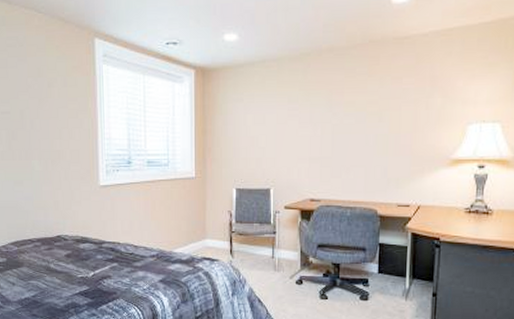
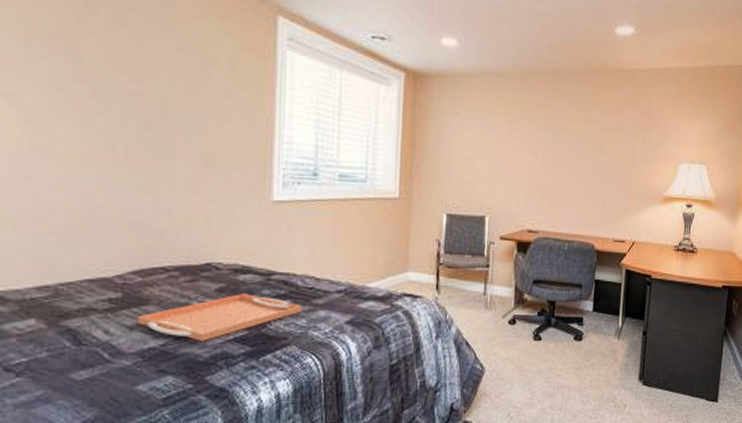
serving tray: none [16,258,126,294] -> present [137,293,303,341]

